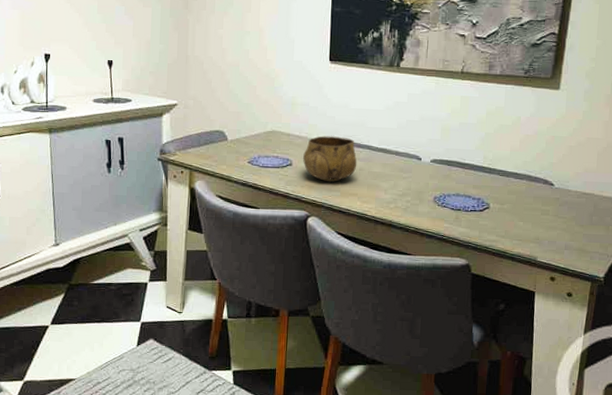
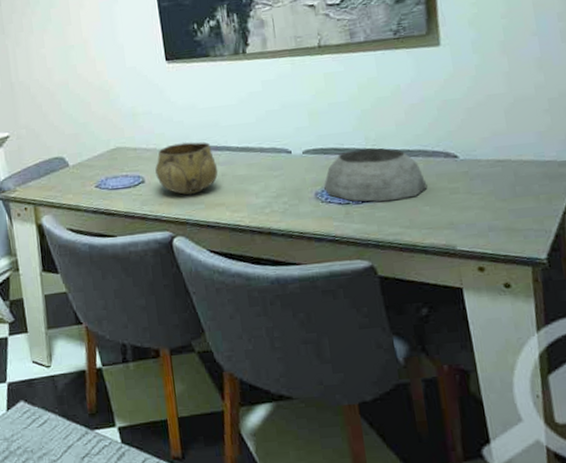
plant pot: none [442,166,525,213] -> present [324,148,428,202]

